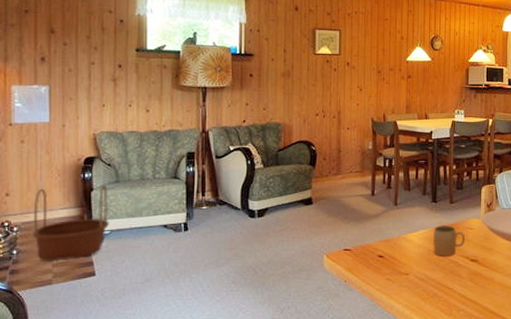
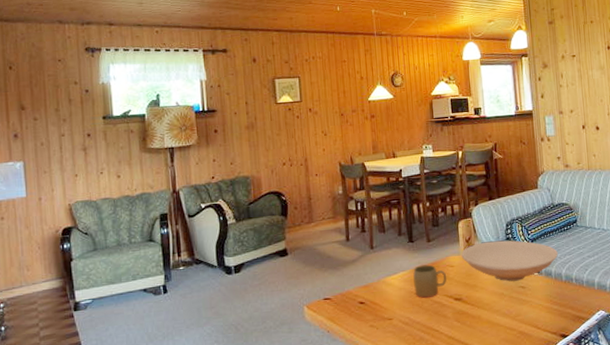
basket: present [33,184,109,261] -> none [17,253,90,335]

